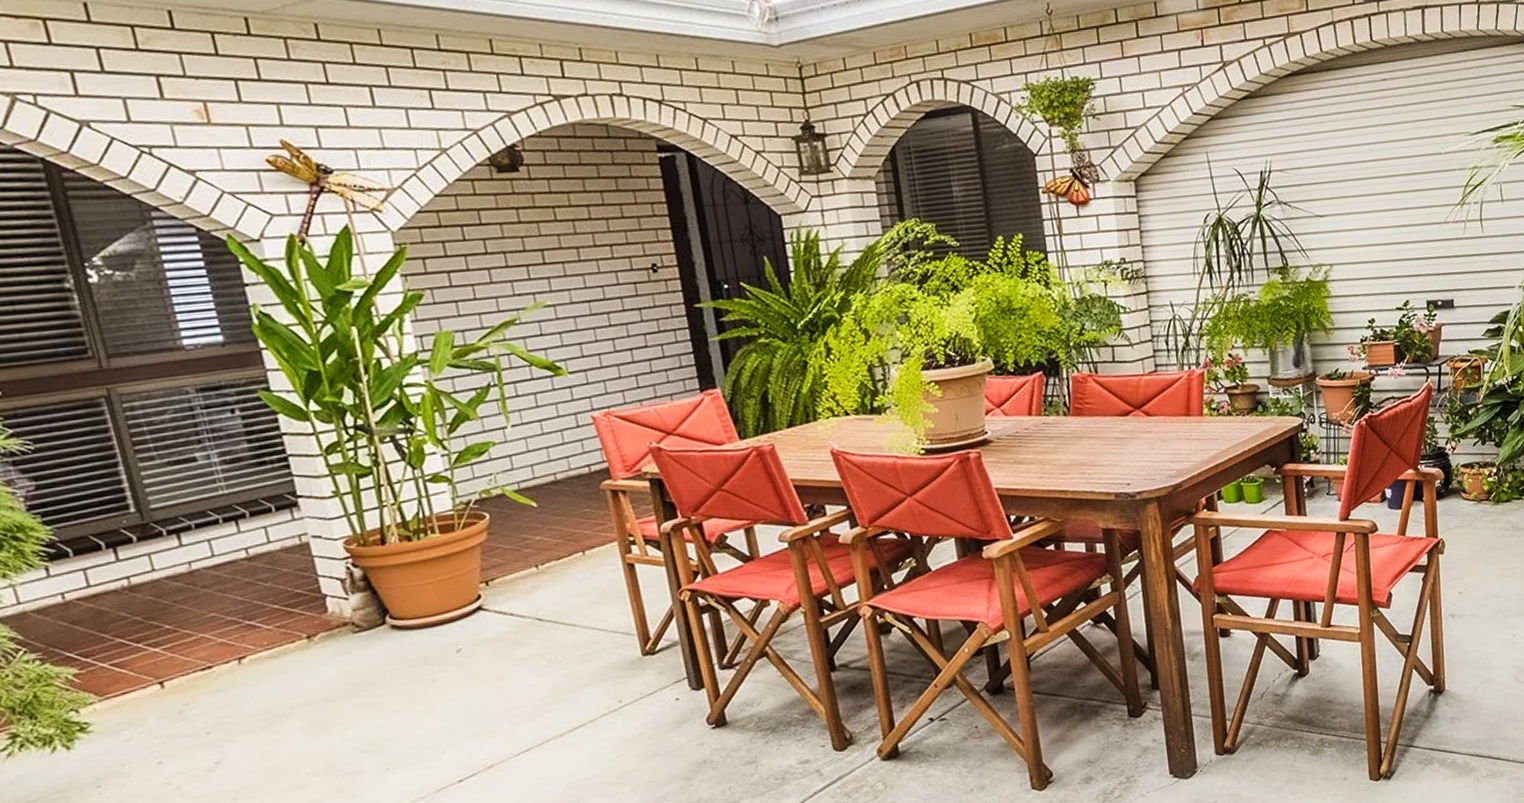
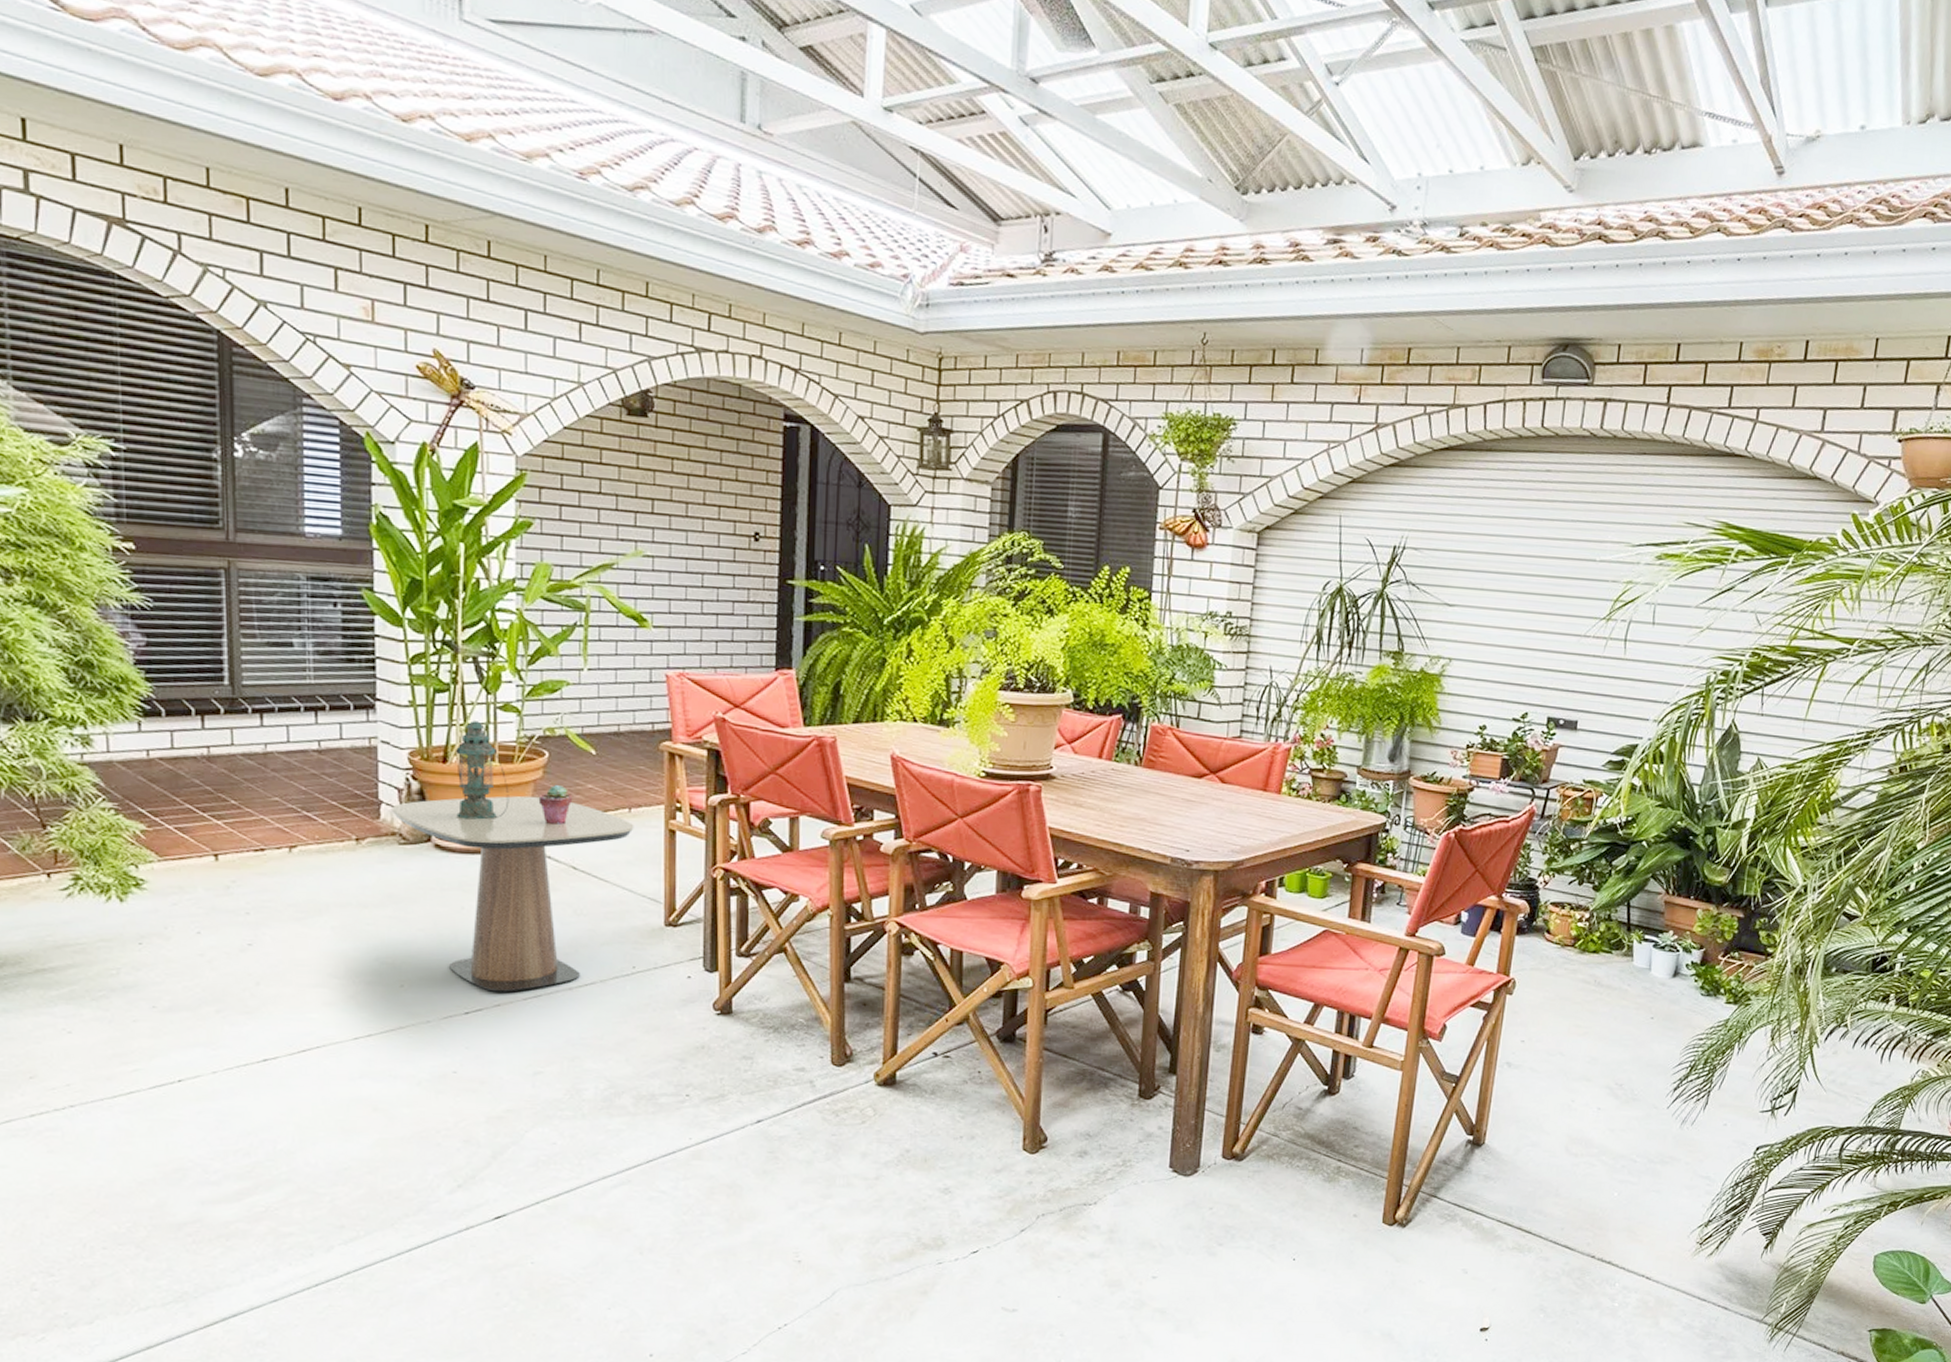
side table: none [338,557,592,755] -> present [392,795,634,992]
lantern: none [391,497,459,596] -> present [454,721,509,820]
potted succulent: none [487,542,524,583] -> present [538,784,573,825]

